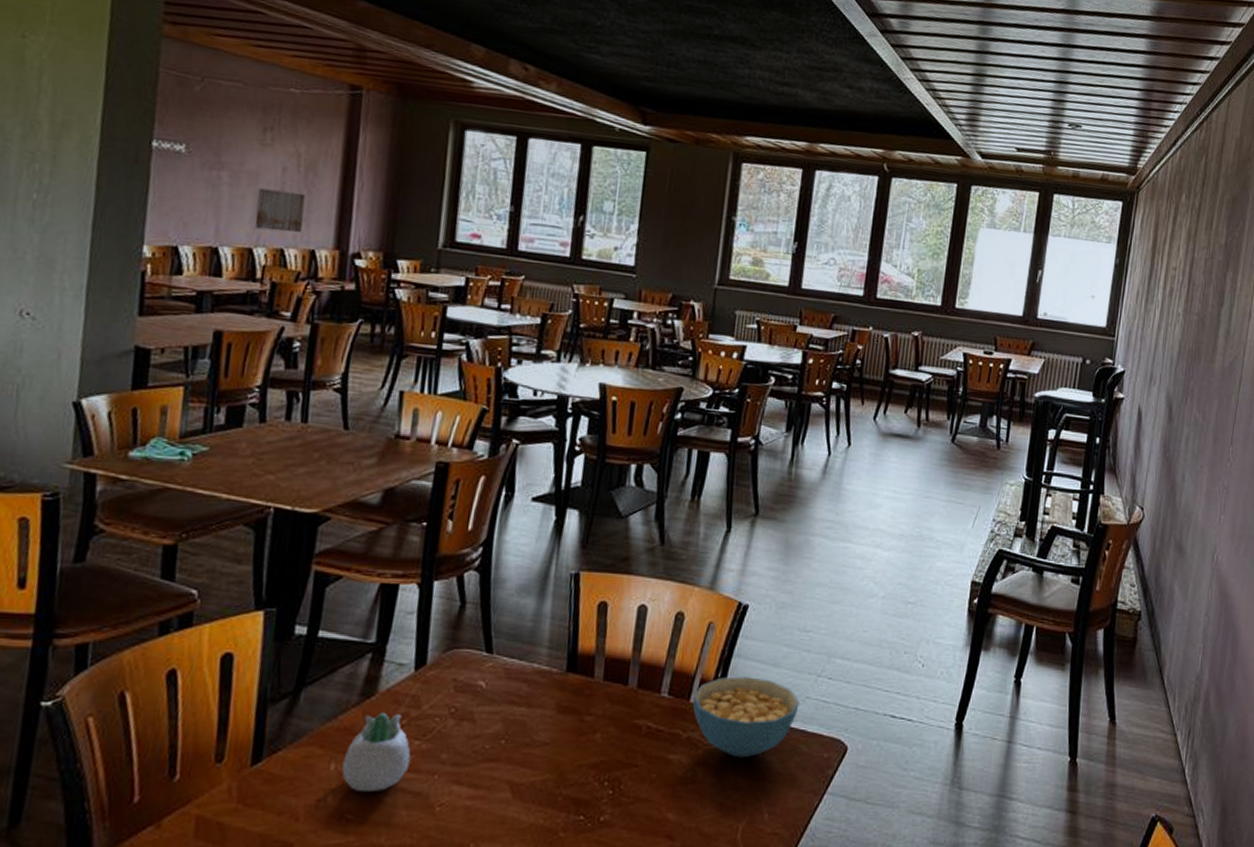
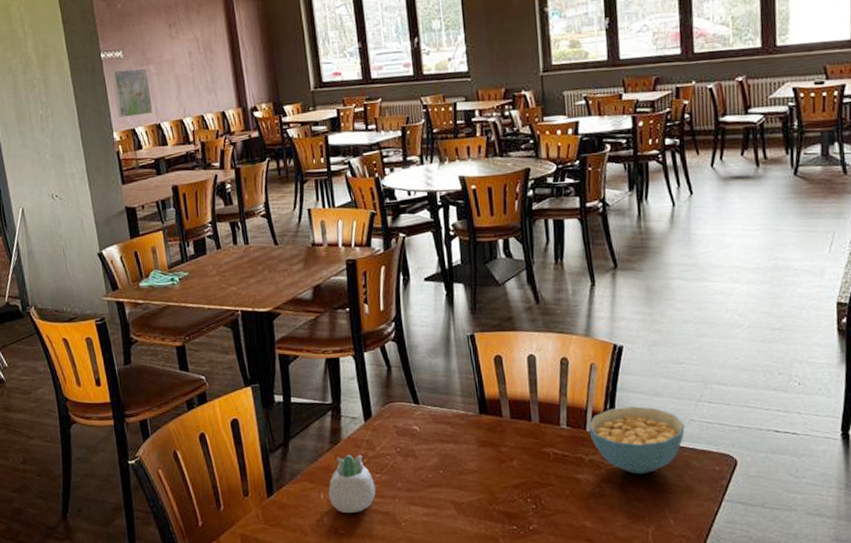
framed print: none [157,166,218,233] -> present [112,68,153,118]
wall art: present [254,188,306,233] -> none [177,69,213,104]

